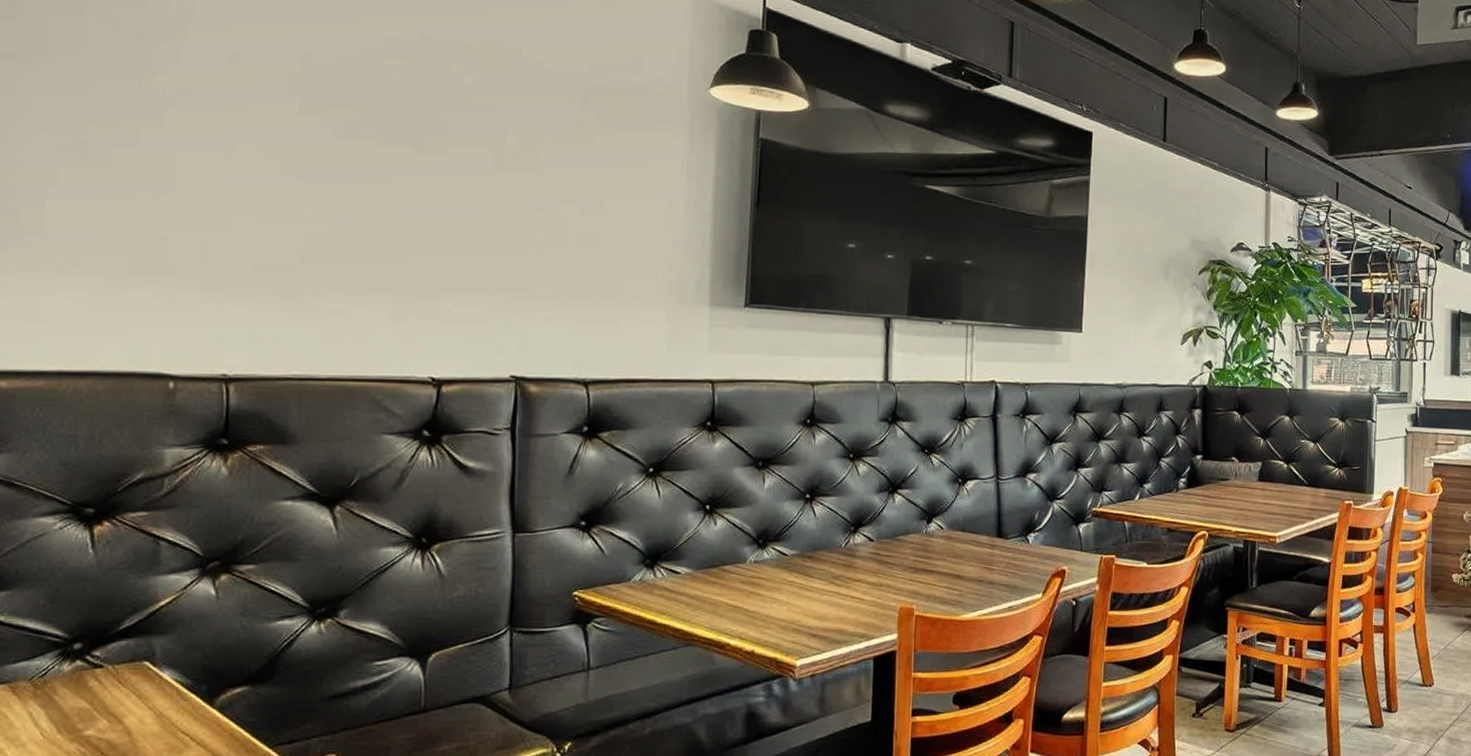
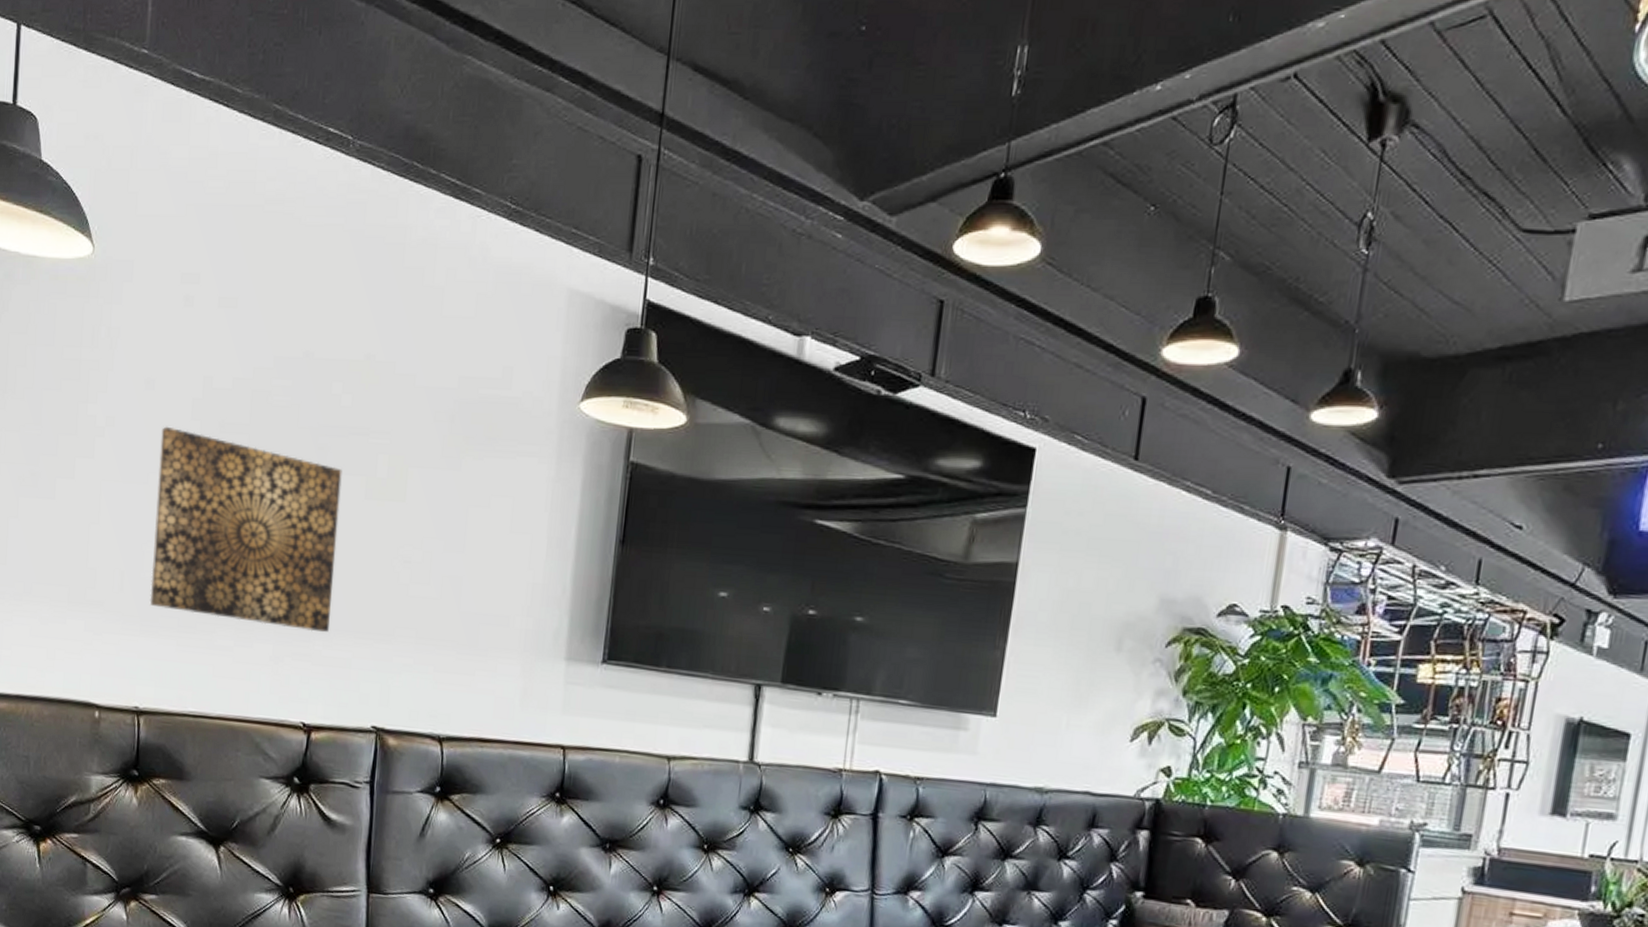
wall art: none [239,98,467,292] -> present [149,426,342,633]

